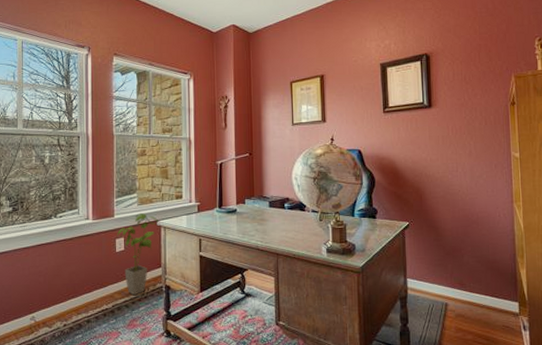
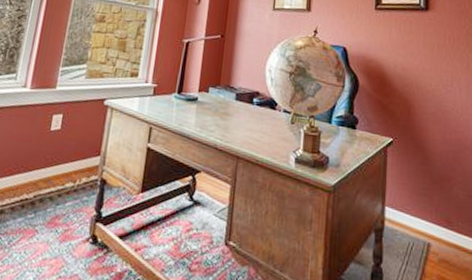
house plant: present [117,213,160,295] -> none [55,88,108,186]

